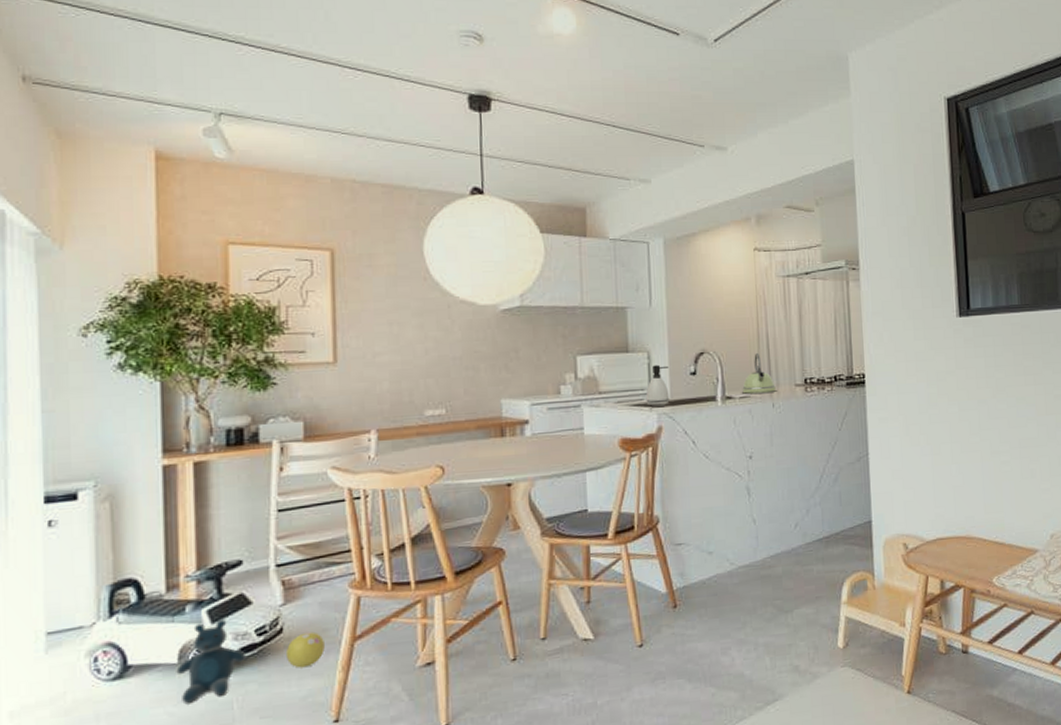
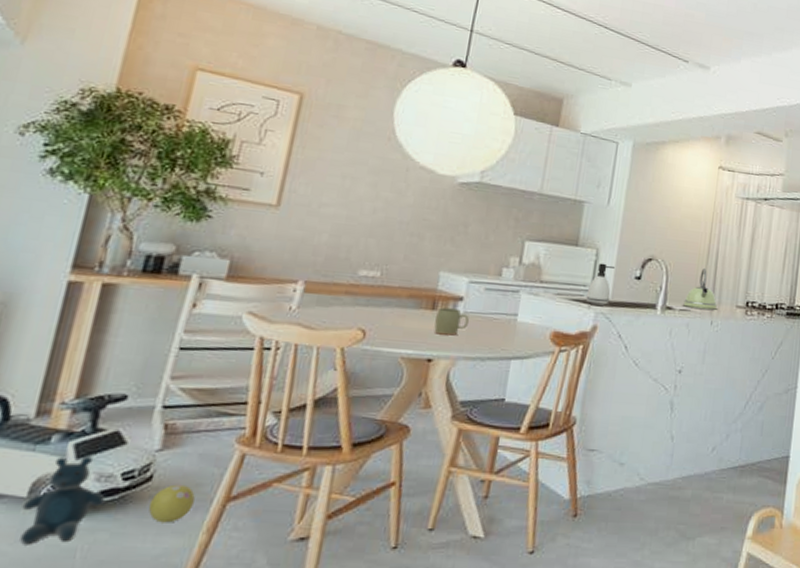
mug: none [506,432,538,459] -> present [434,307,469,336]

